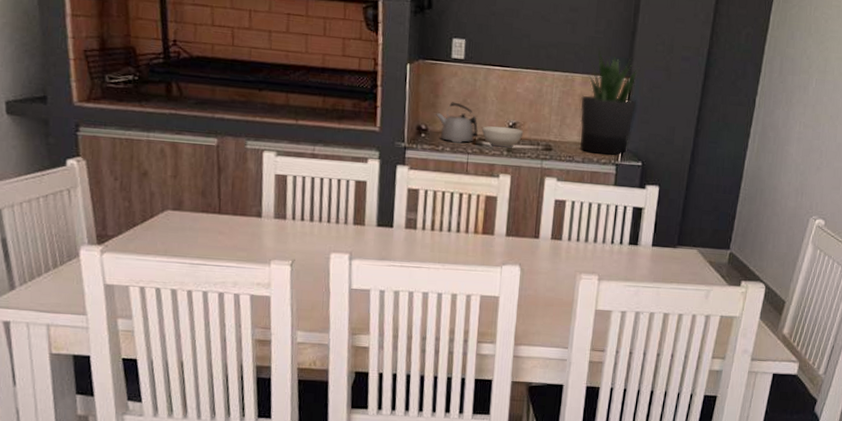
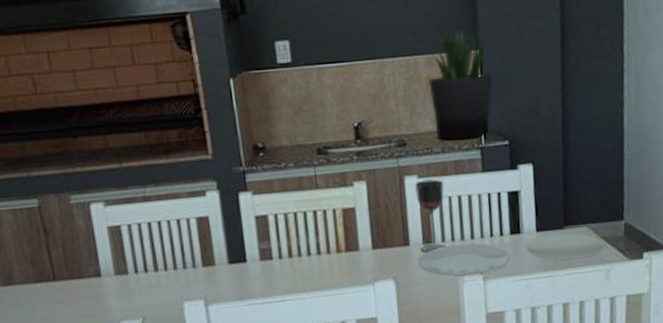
kettle: present [436,102,478,143] -> none [271,111,321,157]
bowl: present [481,126,524,148] -> none [324,128,372,153]
plate: none [544,244,625,275] -> present [418,243,510,276]
wineglass: none [548,183,578,248] -> present [415,179,446,253]
plate: none [640,250,710,277] -> present [525,233,605,260]

